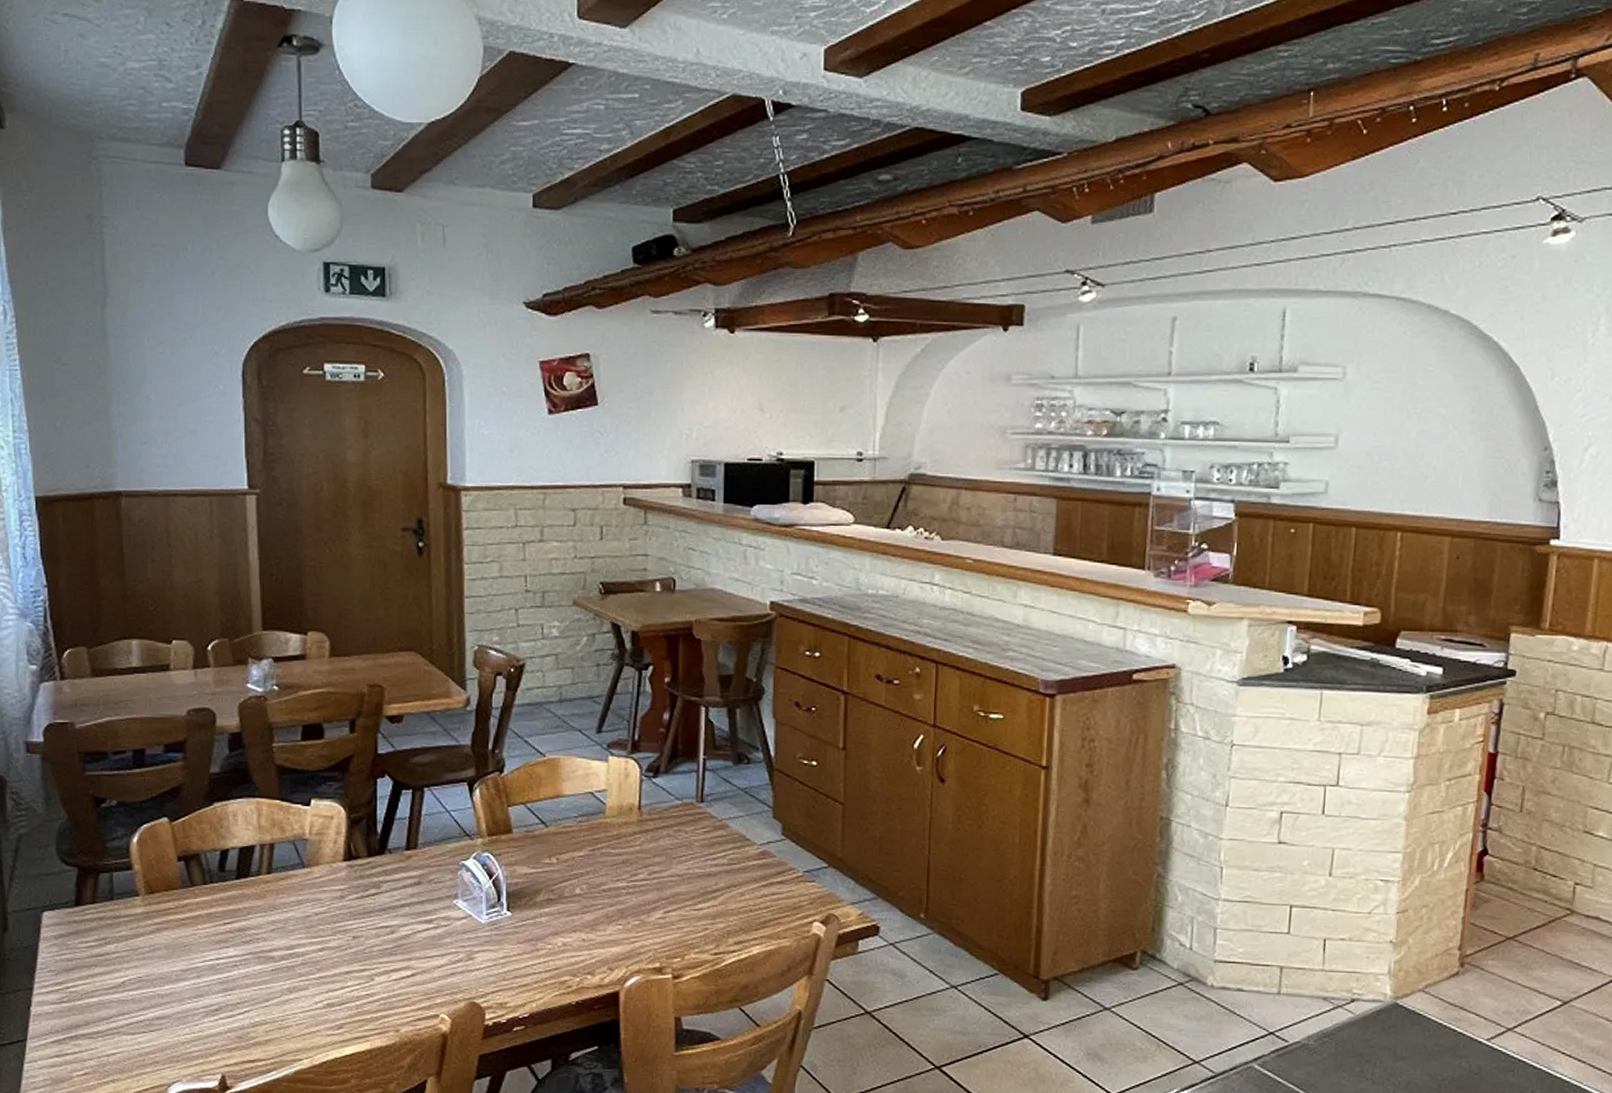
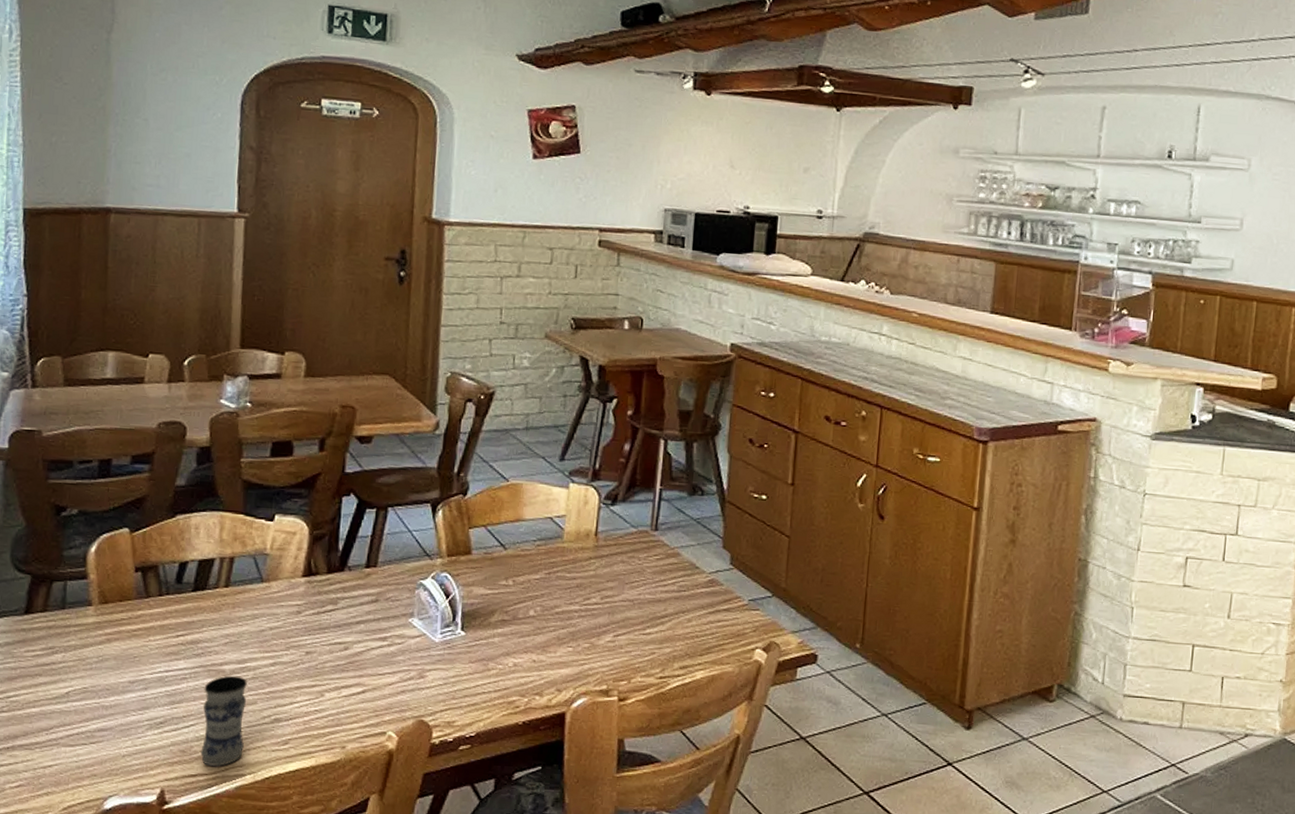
jar: none [255,961,299,1052] -> present [200,675,247,766]

